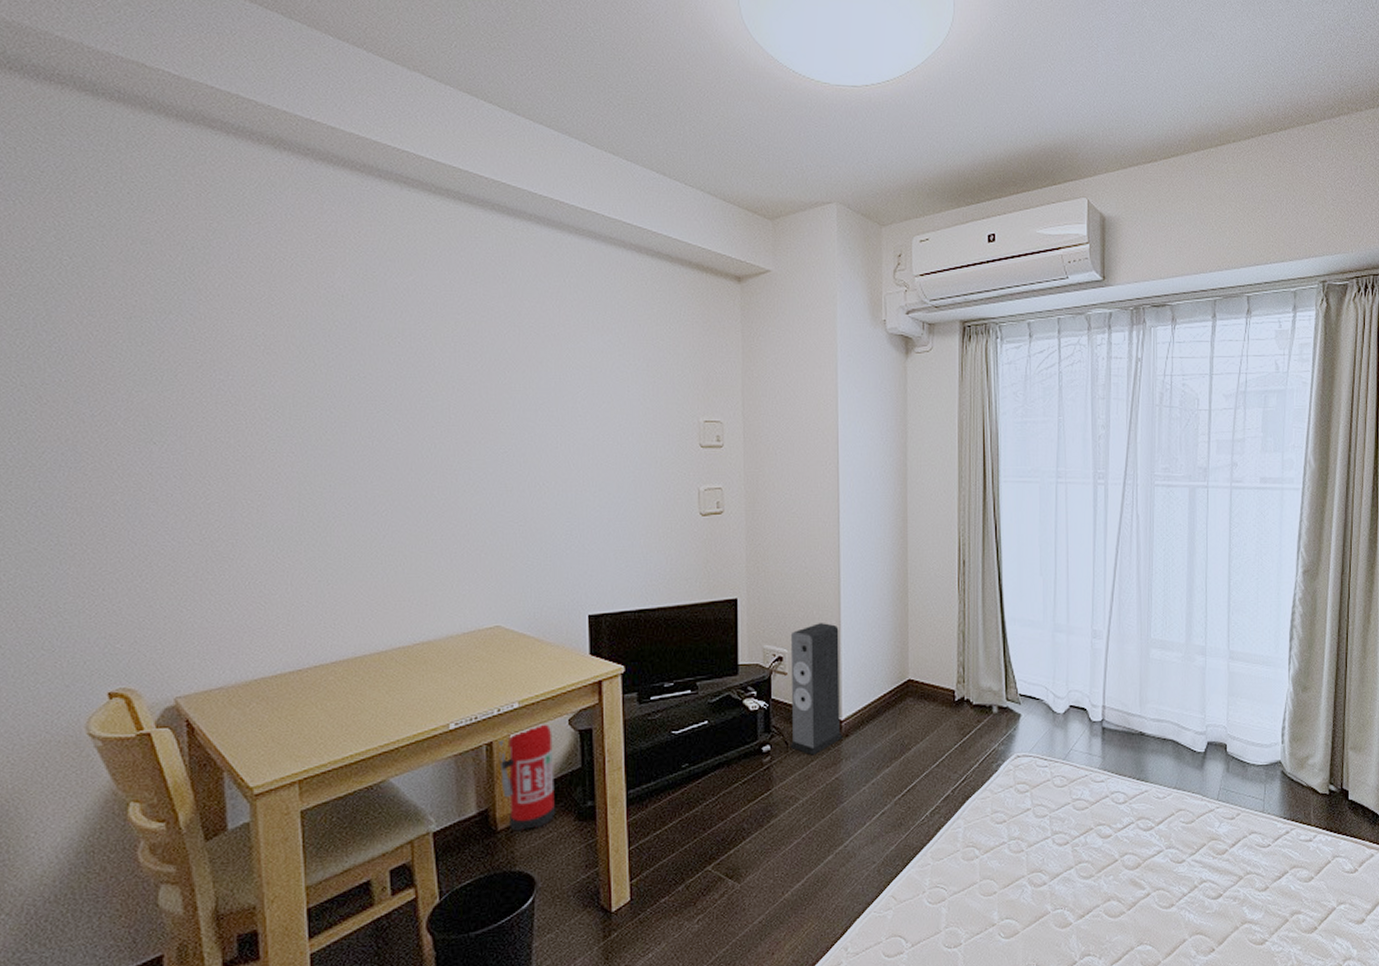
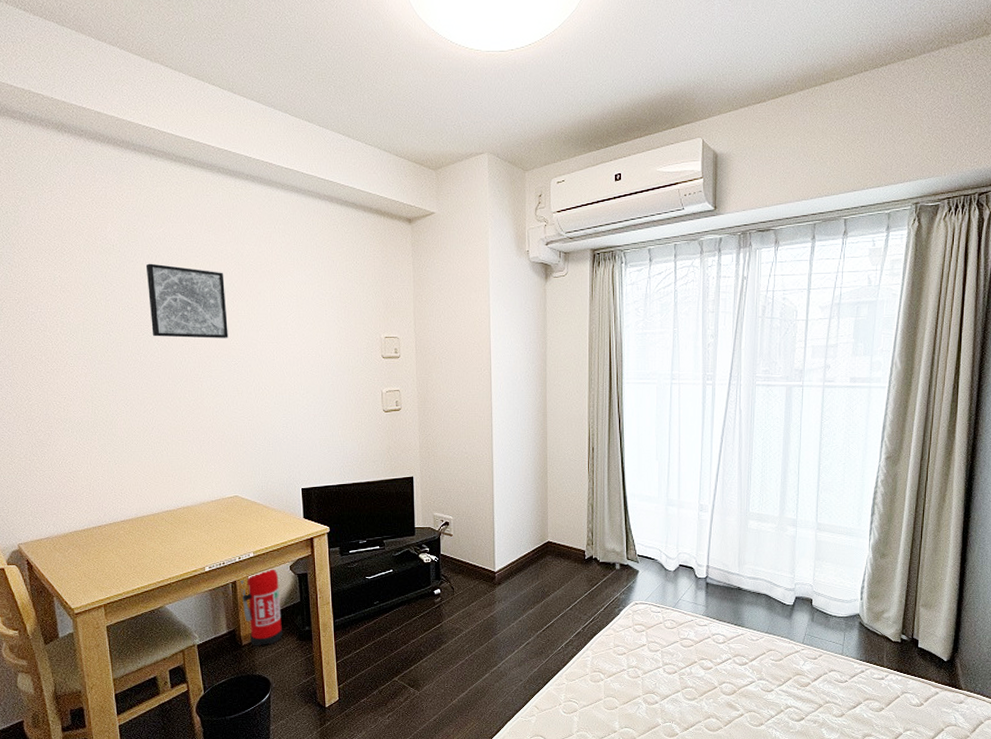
wall art: none [386,320,496,419] -> present [145,263,229,339]
speaker: present [790,623,843,756] -> none [454,496,496,598]

